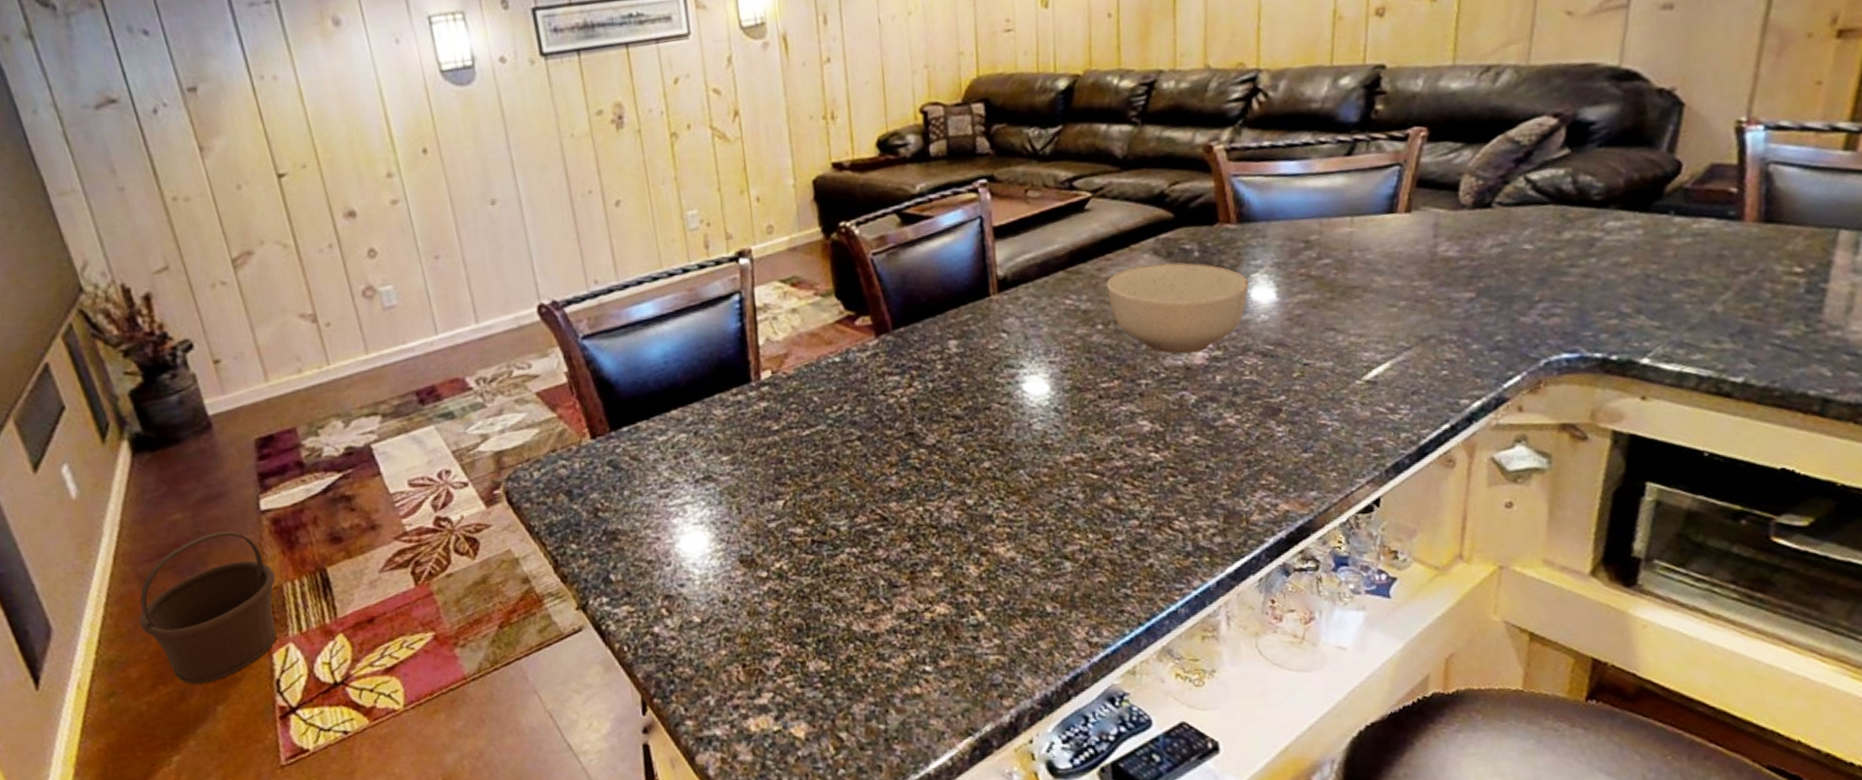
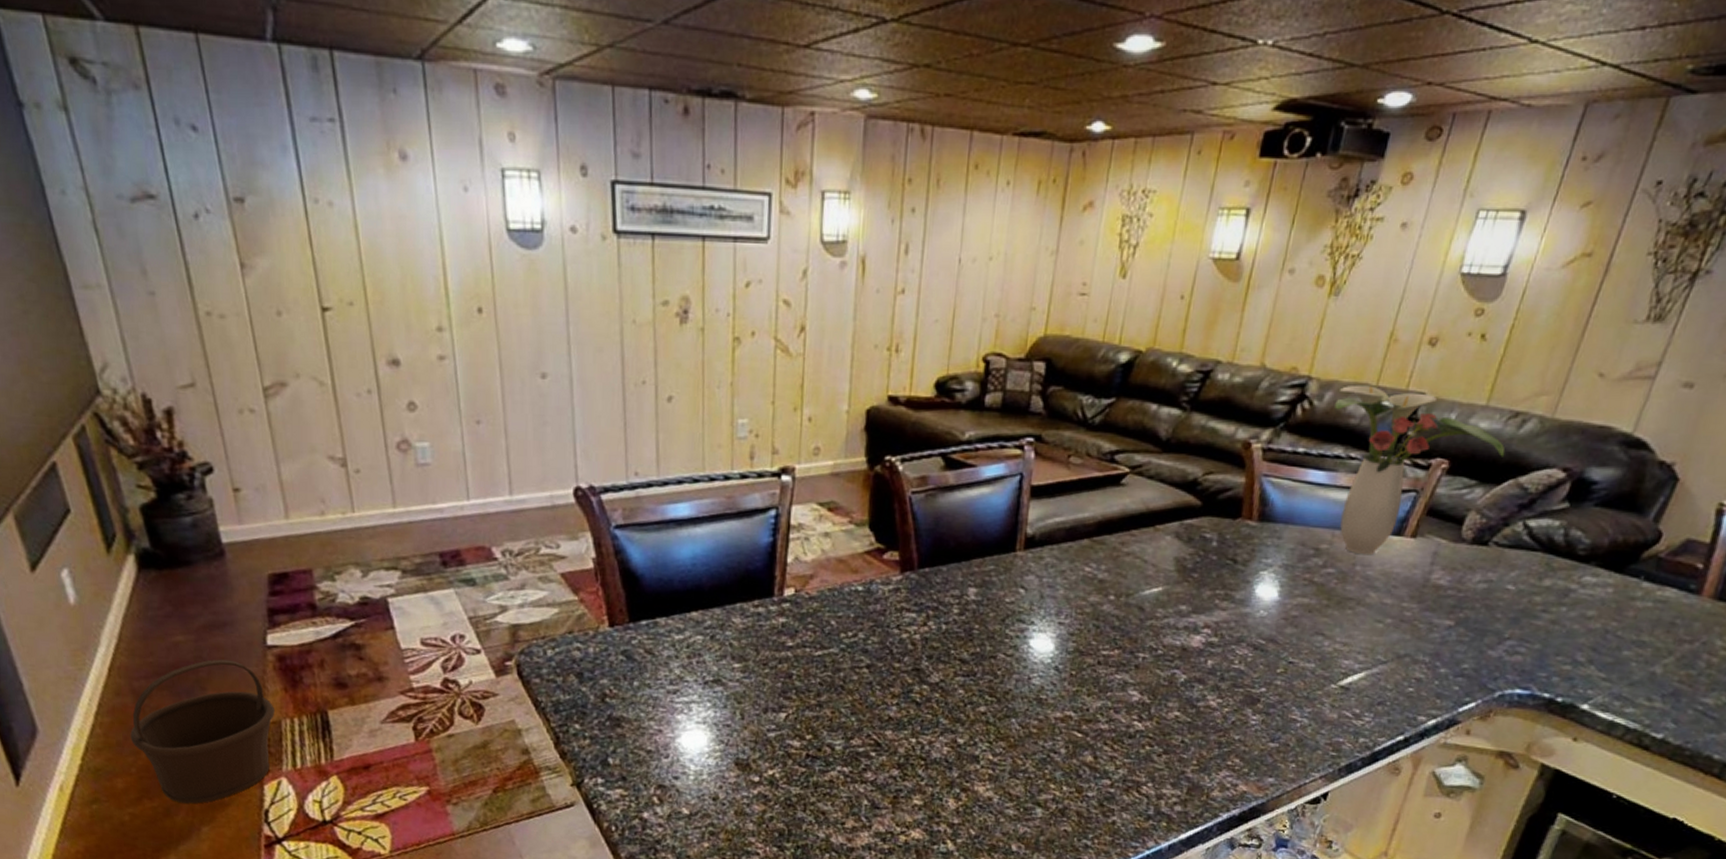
bowl: present [1106,262,1249,354] -> none [1125,546,1256,636]
flower arrangement: none [1291,64,1486,240] -> present [1335,385,1506,556]

